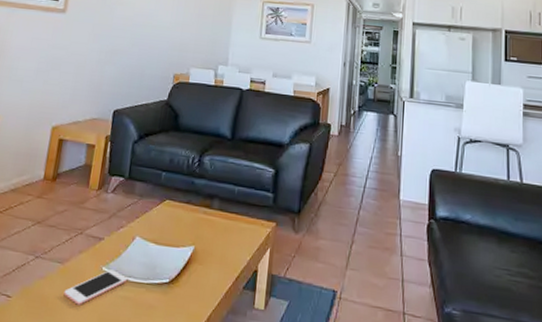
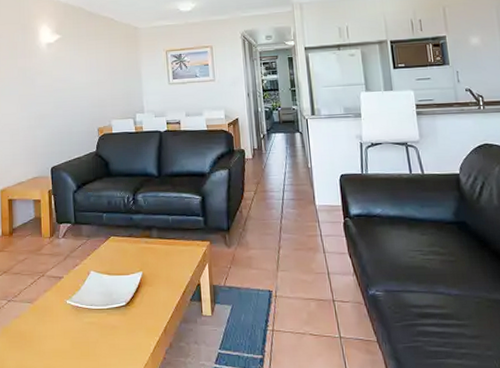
cell phone: present [63,269,127,305] -> none [38,302,89,335]

